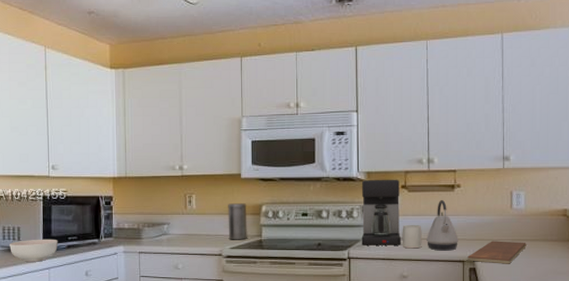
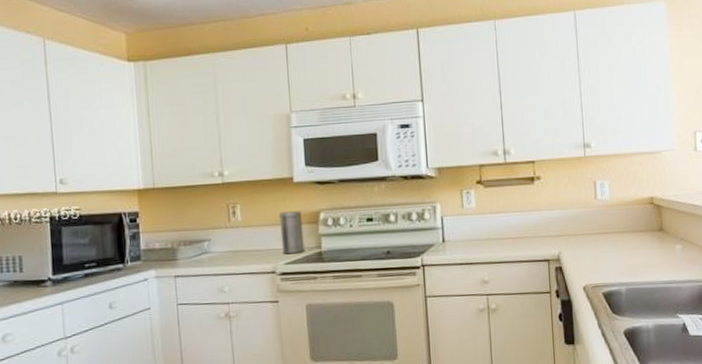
bowl: present [10,239,59,262] -> none [9,267,73,298]
coffee maker: present [361,179,401,245] -> none [432,174,479,250]
mug: present [402,225,422,249] -> none [480,223,503,251]
kettle: present [427,200,458,251] -> none [507,195,542,251]
chopping board: present [467,241,528,264] -> none [552,235,615,261]

